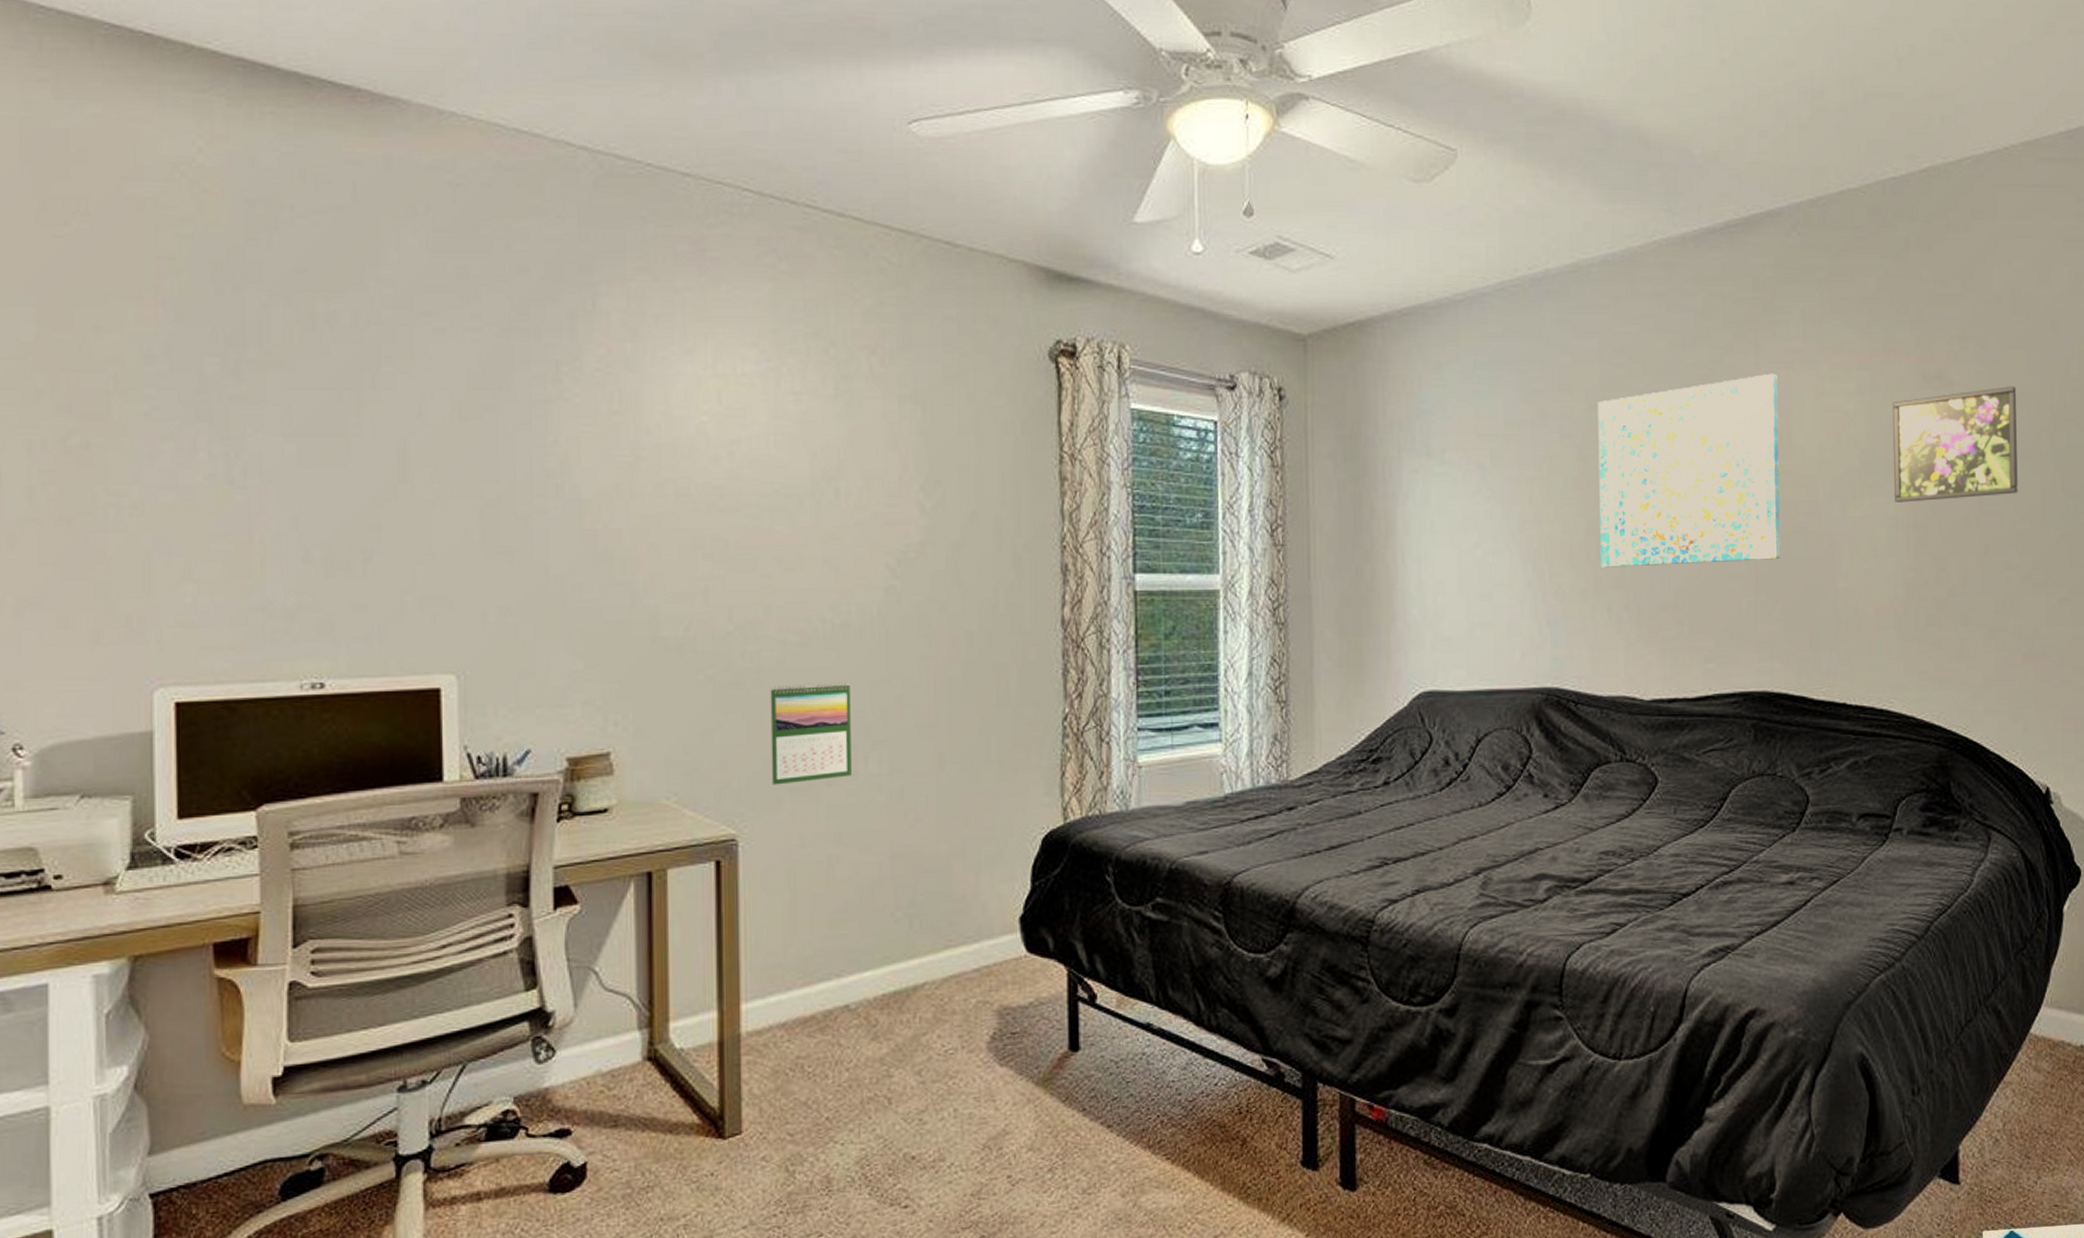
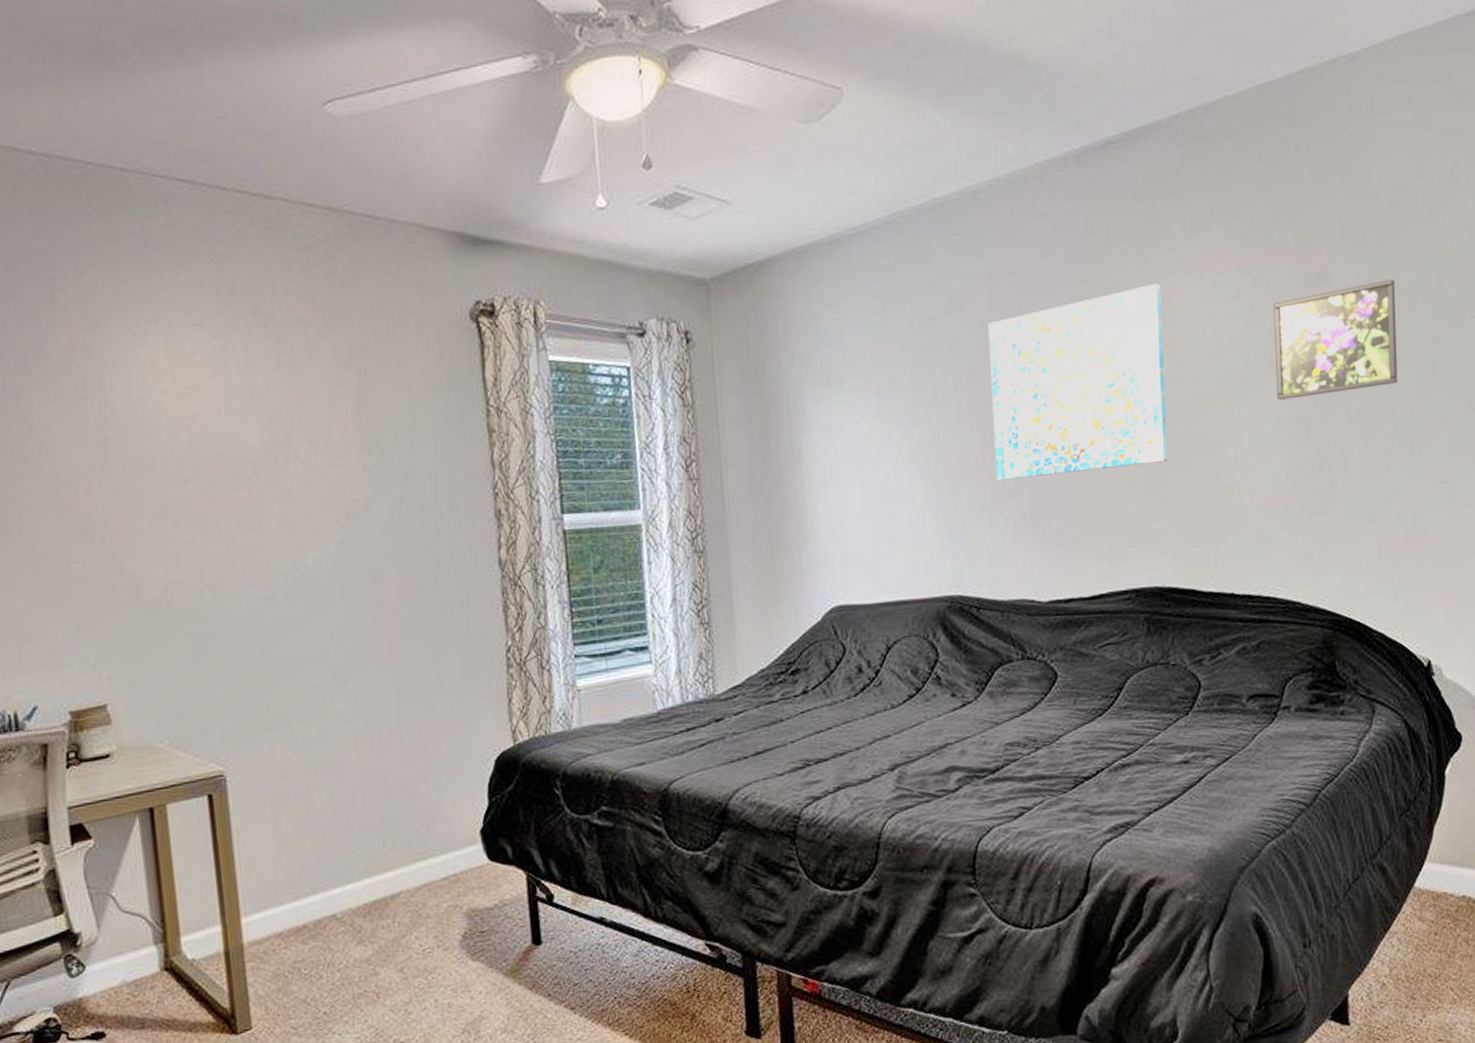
calendar: present [770,682,852,785] -> none [242,630,321,726]

